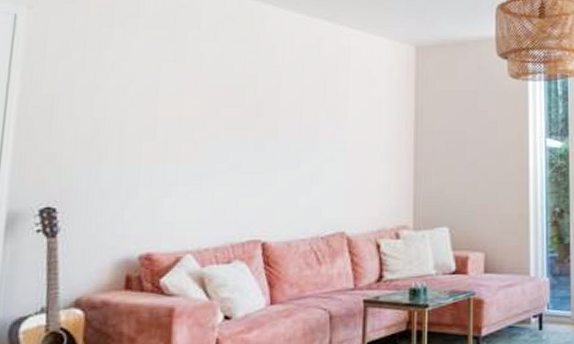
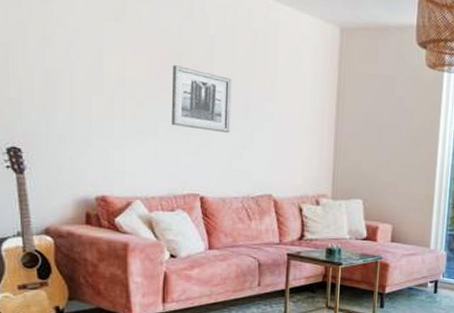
wall art: none [230,101,300,167] -> present [171,65,232,133]

